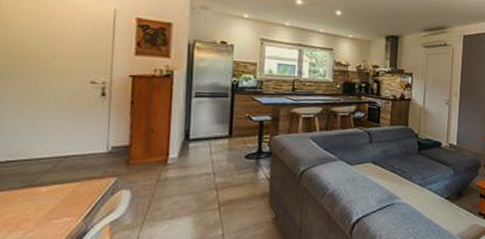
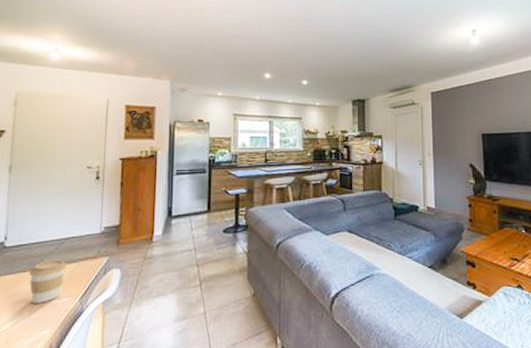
coffee cup: none [21,178,68,222] -> present [29,259,67,304]

